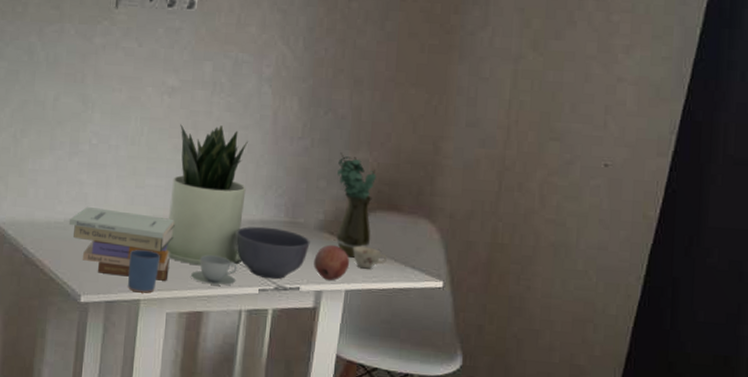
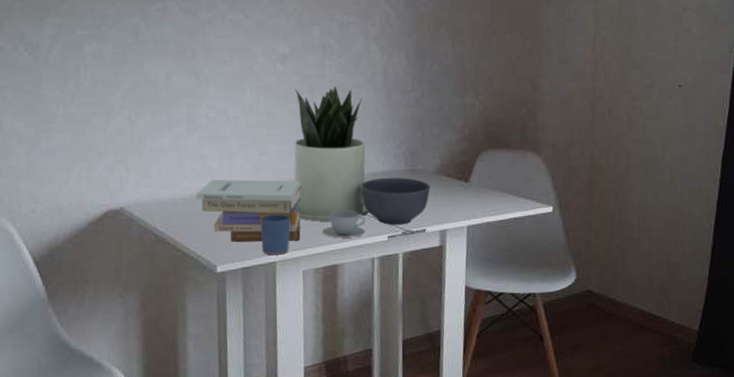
fruit: present [314,244,350,281] -> none [436,186,469,219]
vase: present [336,152,376,258] -> none [448,100,485,196]
teacup: present [352,246,387,269] -> none [469,184,501,204]

